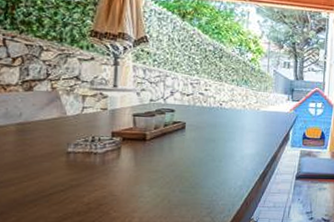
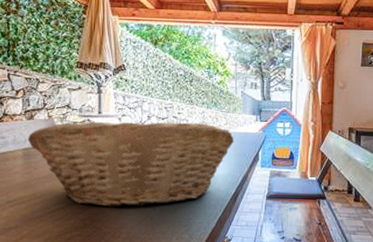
fruit basket: none [23,95,264,189] -> present [27,121,234,207]

